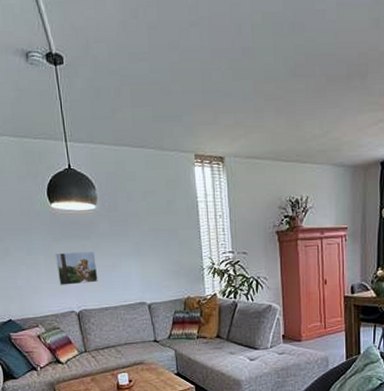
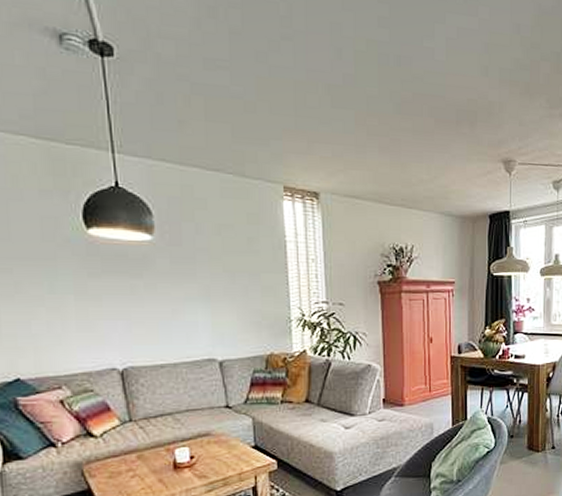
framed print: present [55,251,98,285] -> none [92,292,152,335]

